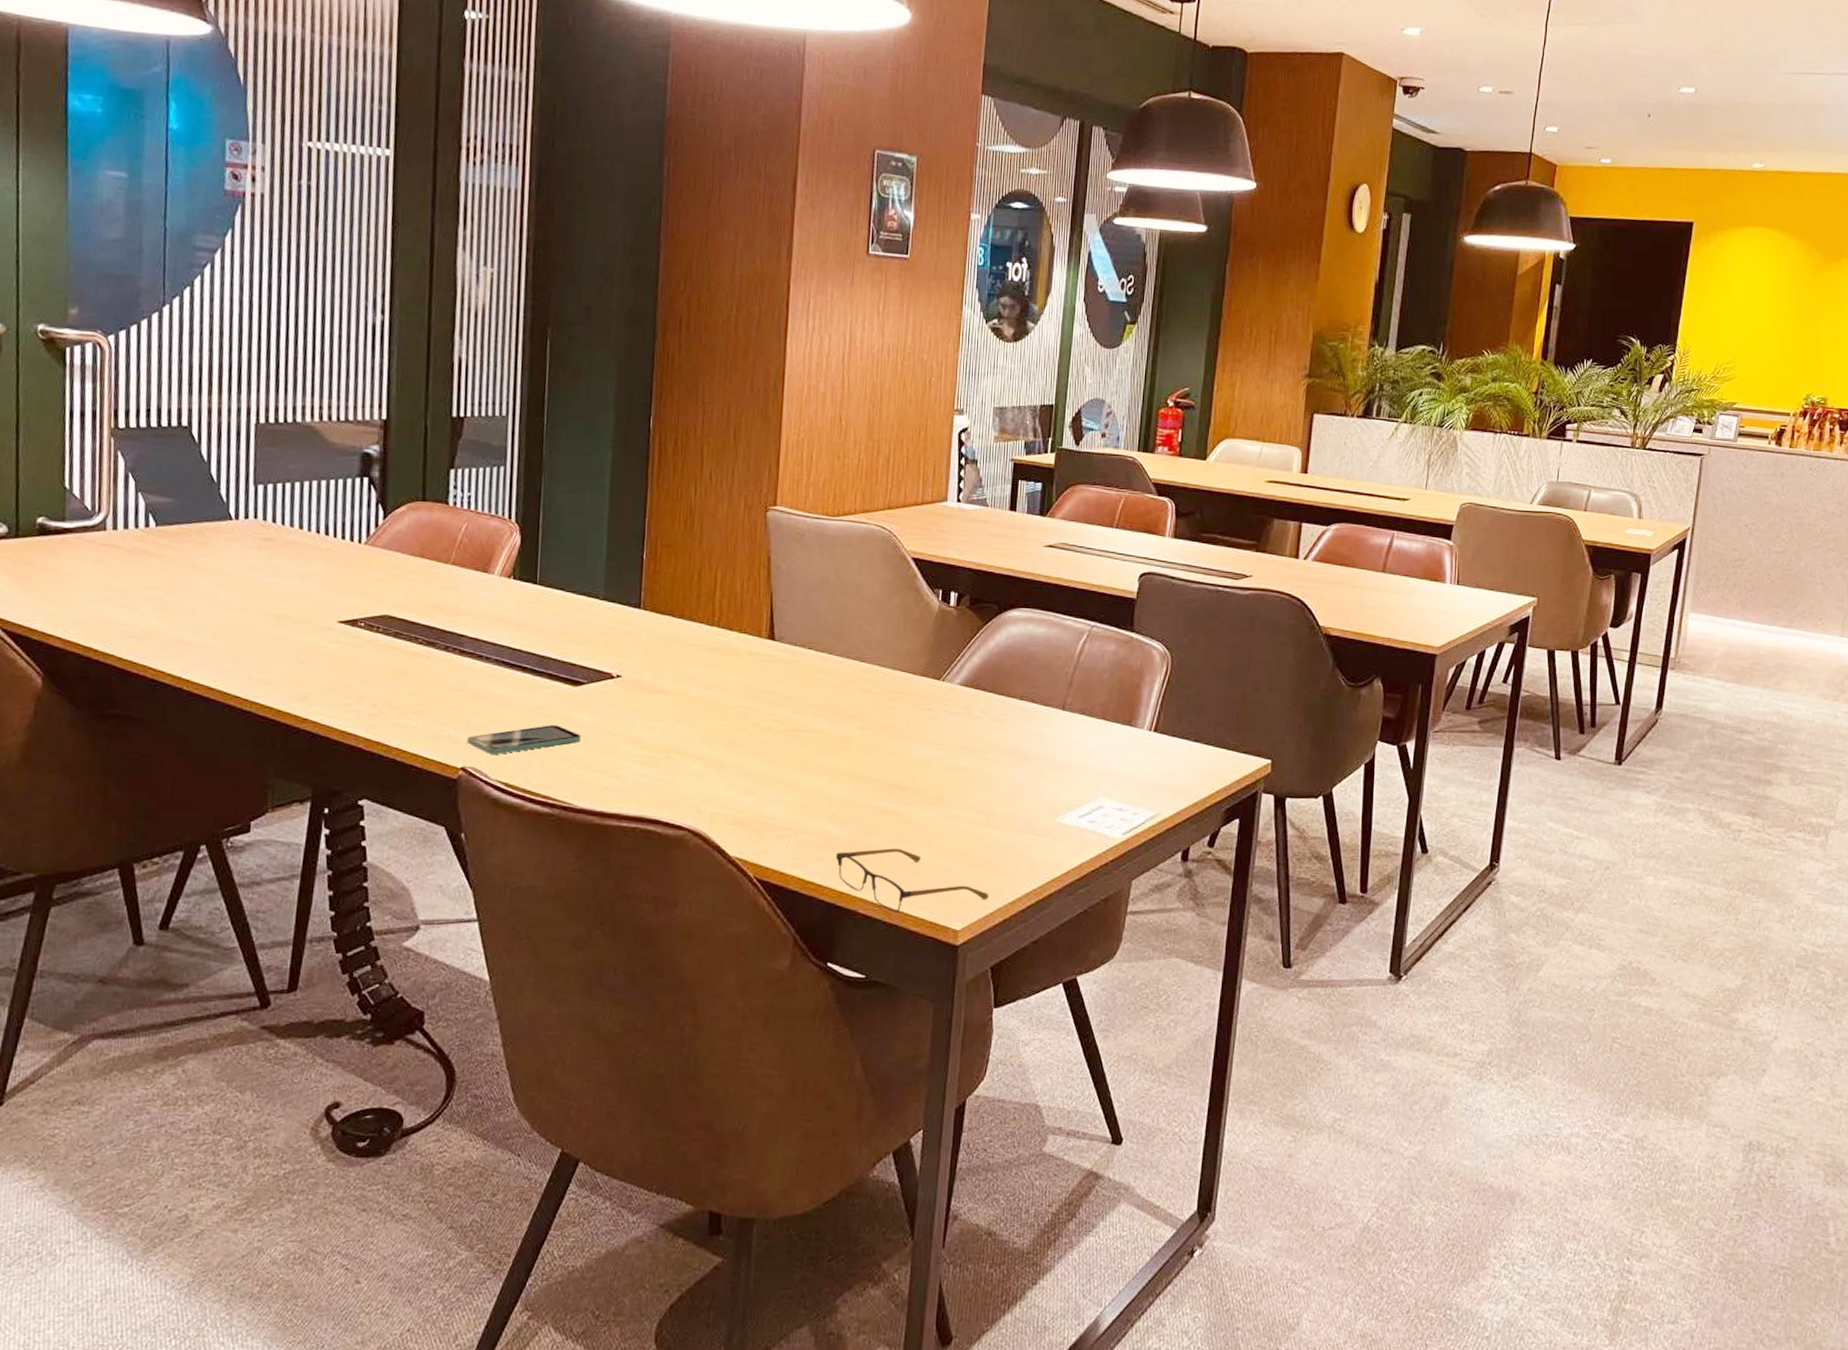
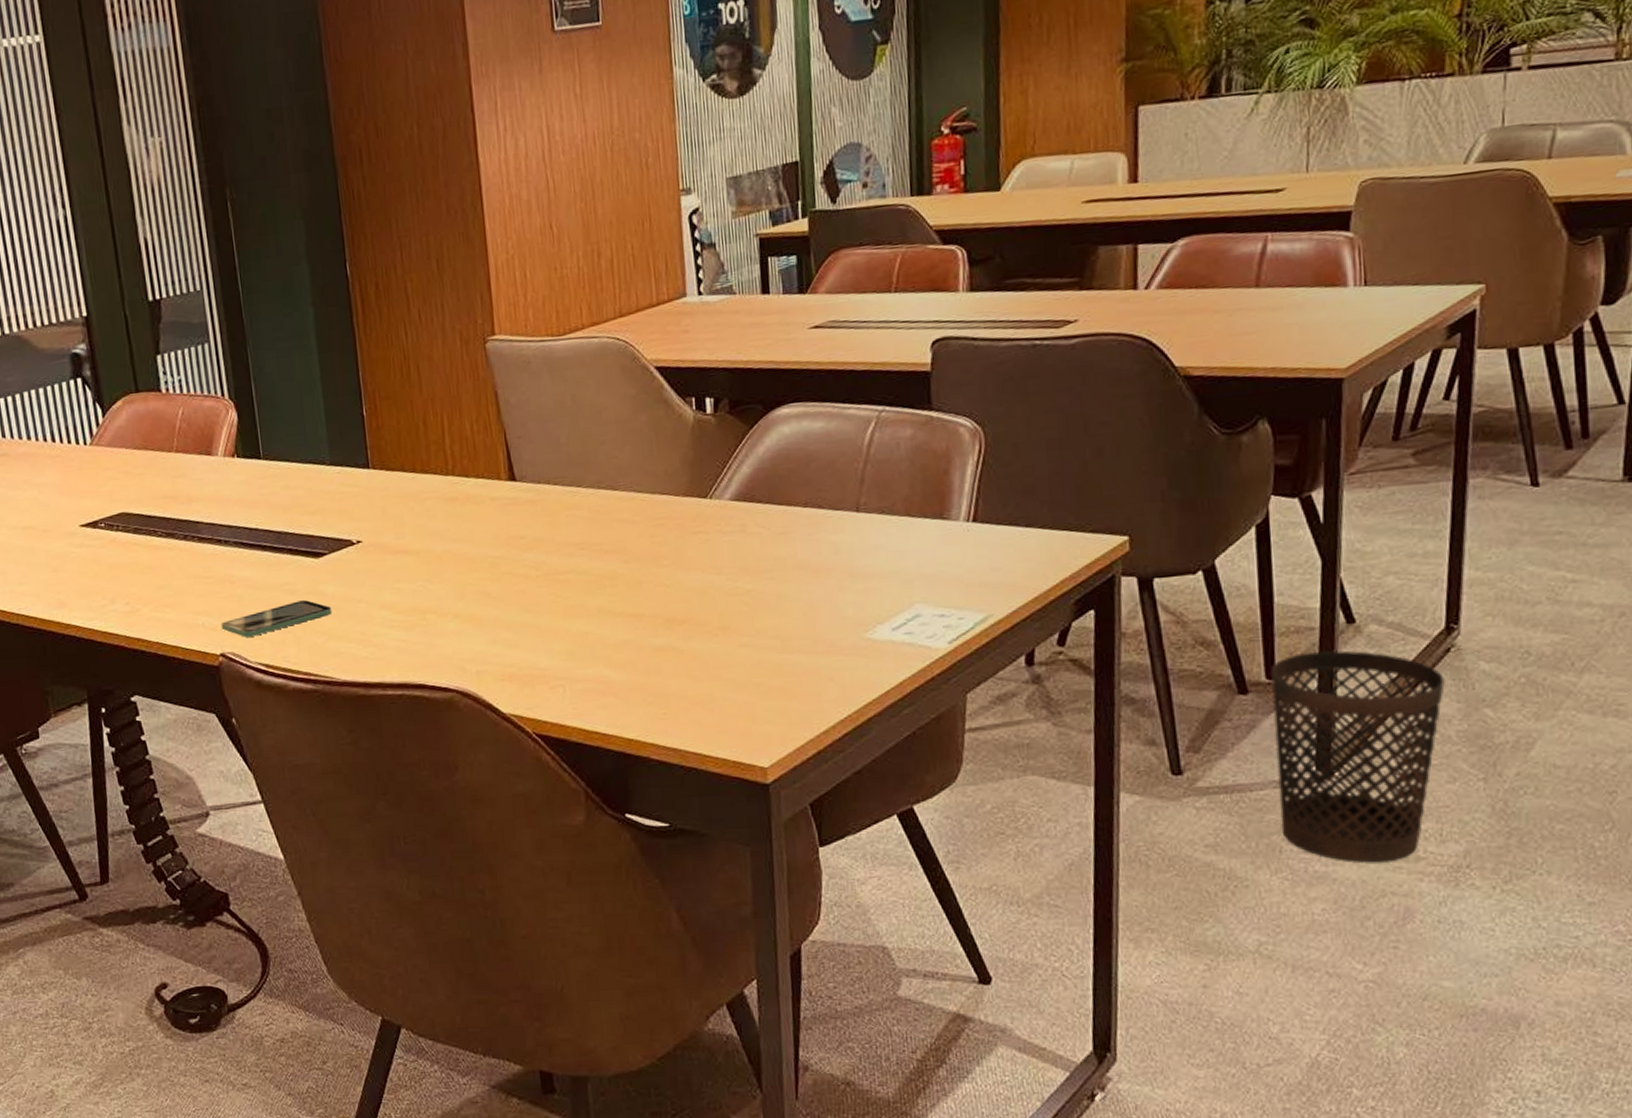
eyeglasses: present [836,848,989,914] -> none [618,686,798,756]
trash bin: none [1360,874,1486,1056] -> present [1270,650,1445,862]

